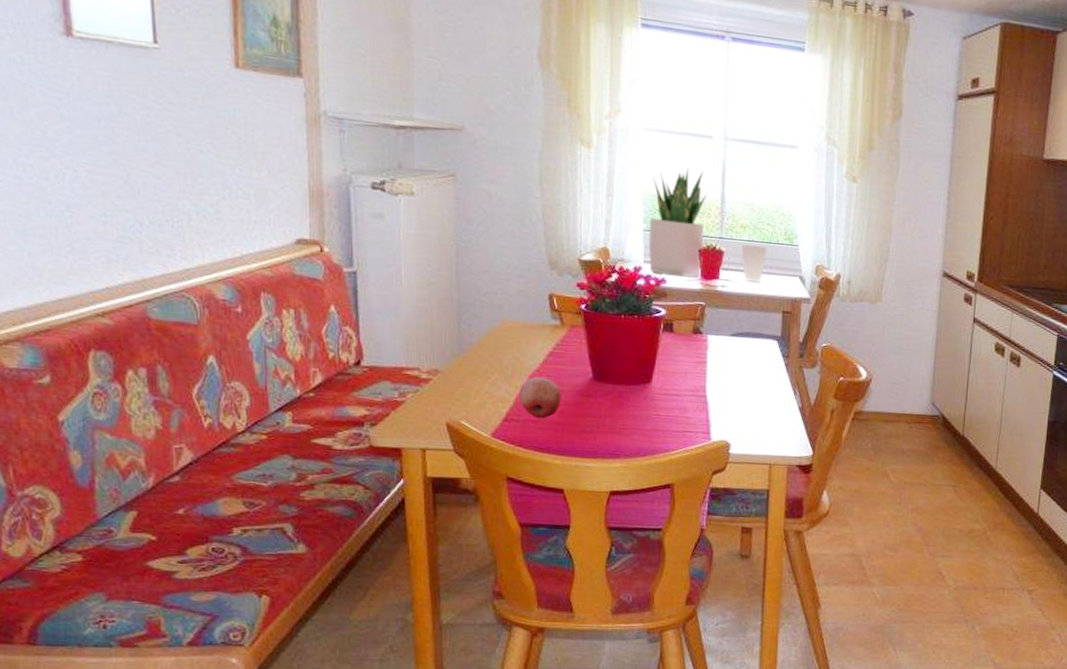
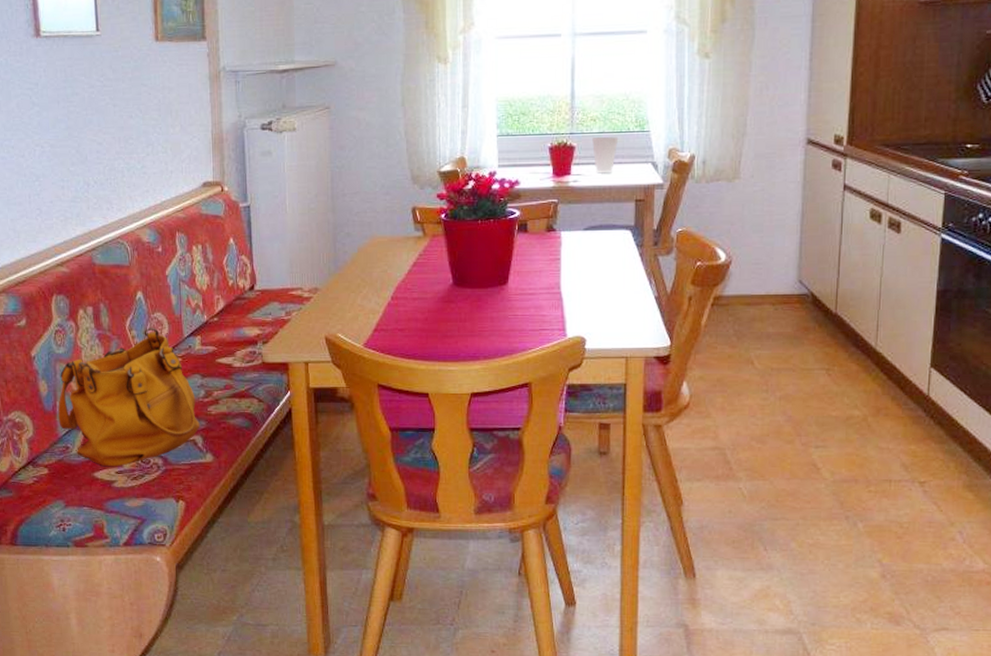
handbag: none [97,397,290,556] -> present [58,327,200,467]
fruit: present [518,376,562,419] -> none [387,286,425,327]
planter: present [648,167,707,278] -> none [502,68,557,177]

